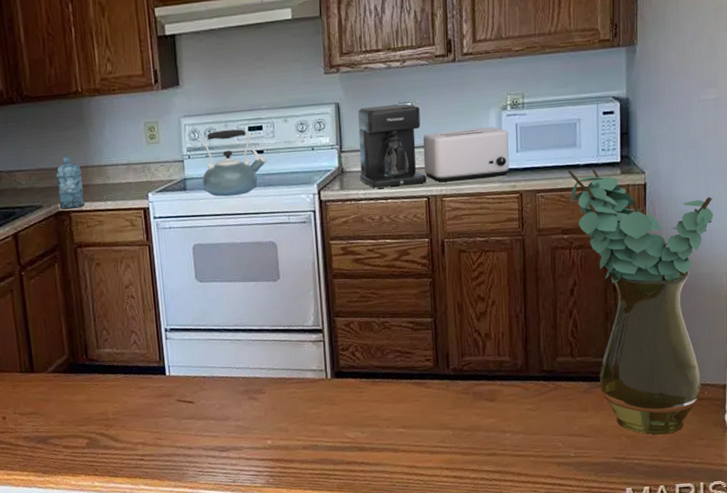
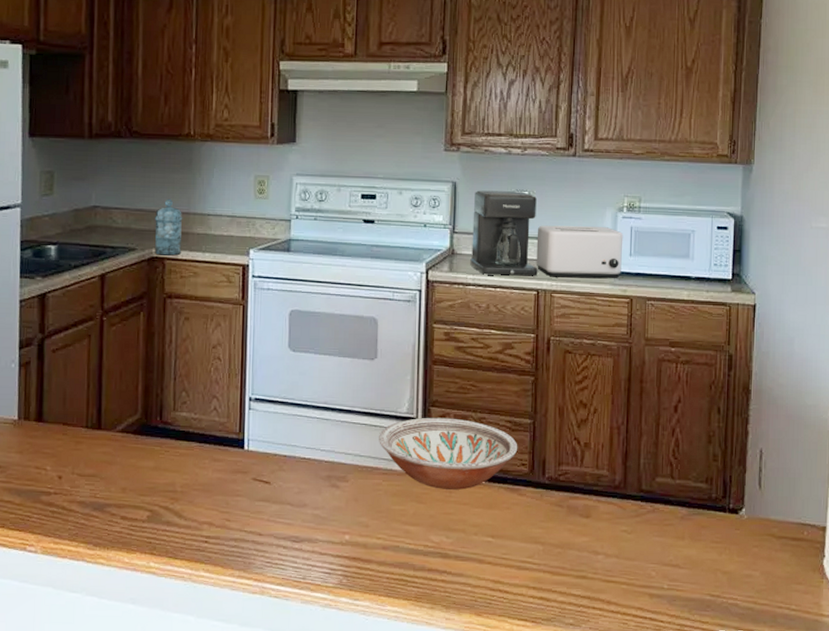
kettle: present [202,129,268,197] -> none [308,194,378,264]
bowl: none [288,325,422,391] -> present [378,417,518,490]
vase: present [568,169,713,435] -> none [679,280,820,574]

